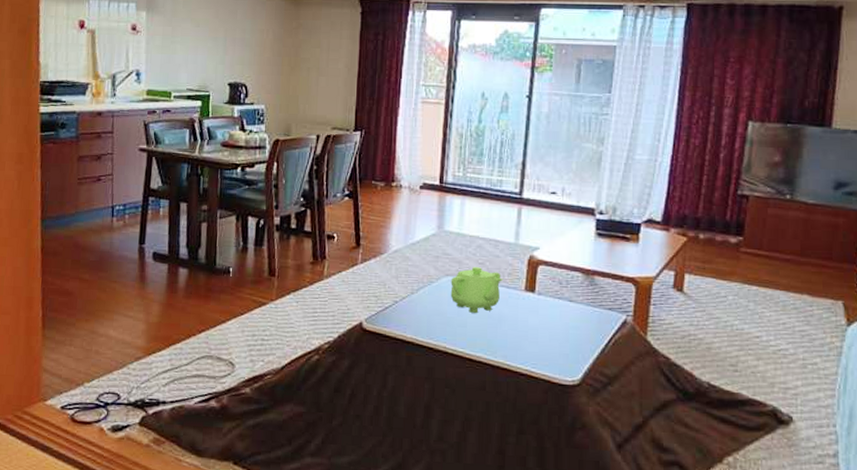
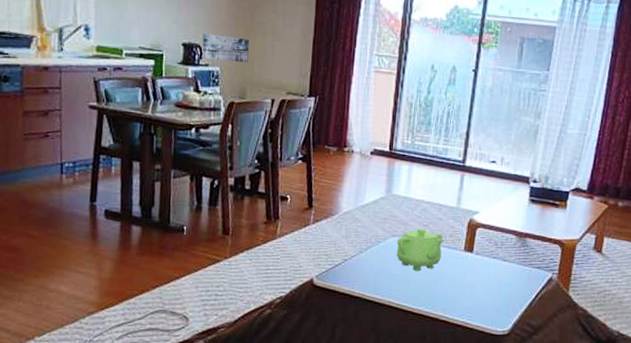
wall art: none [247,71,294,100] -> present [201,33,249,63]

